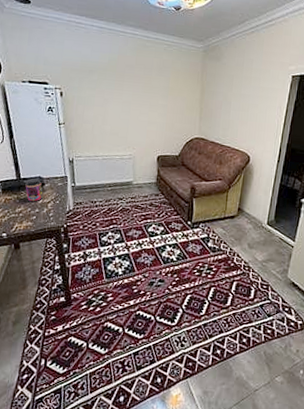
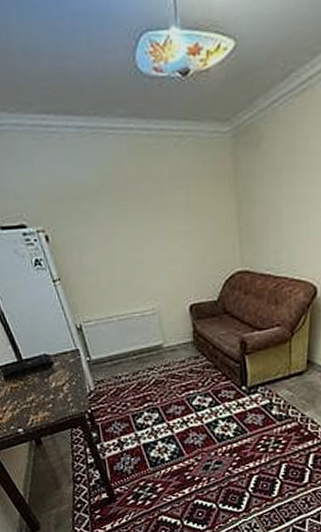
jar: present [25,178,44,202] -> none [29,356,56,387]

